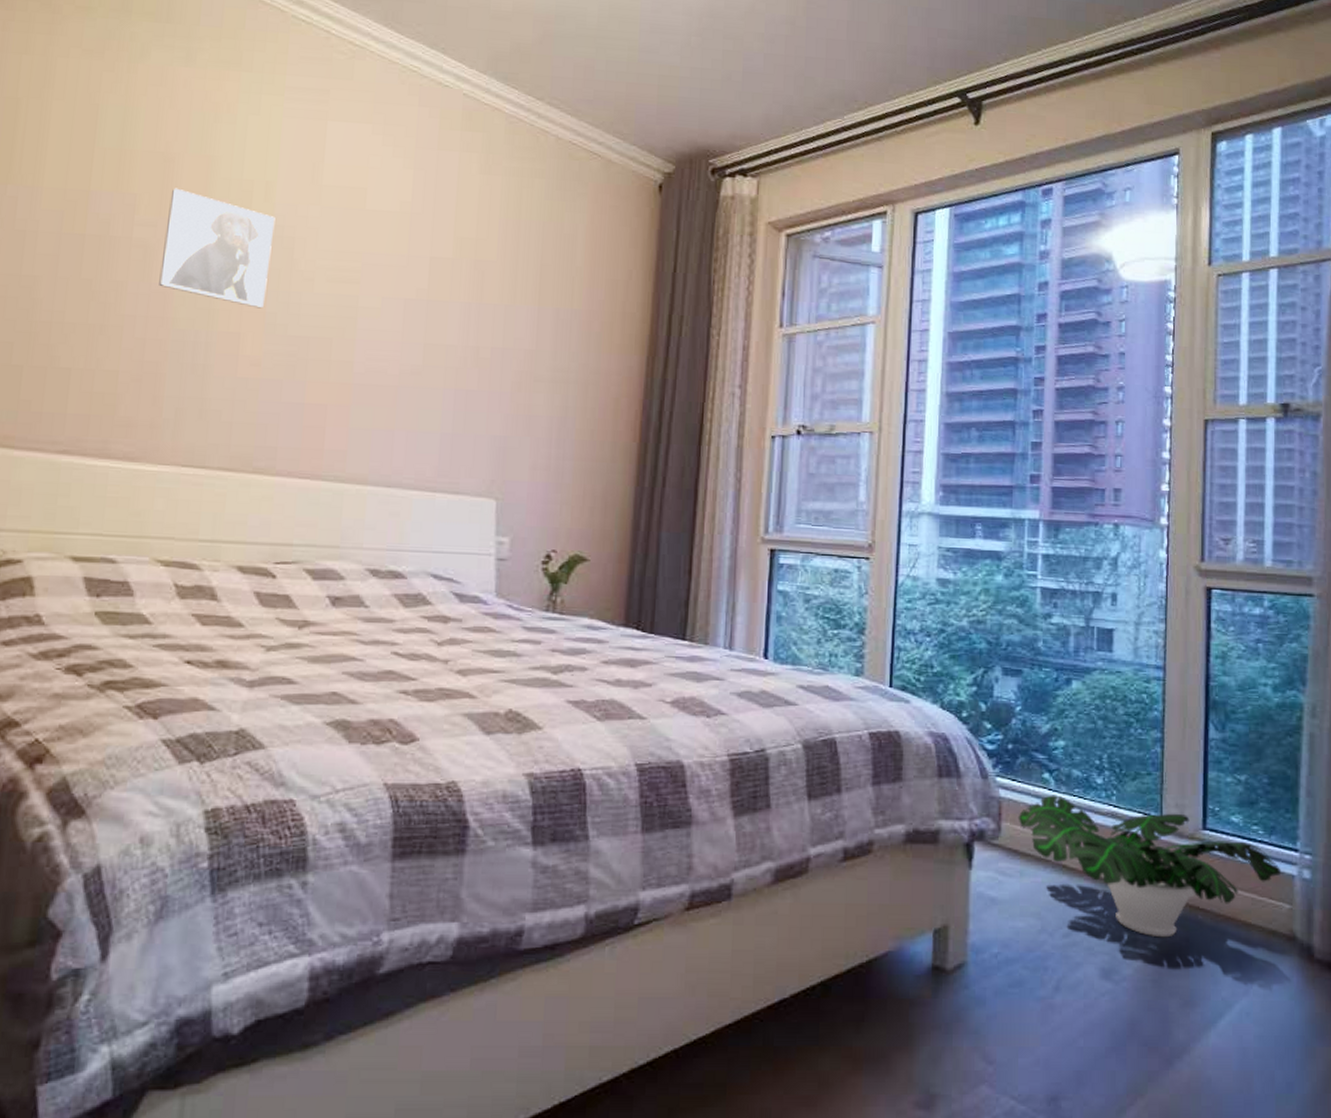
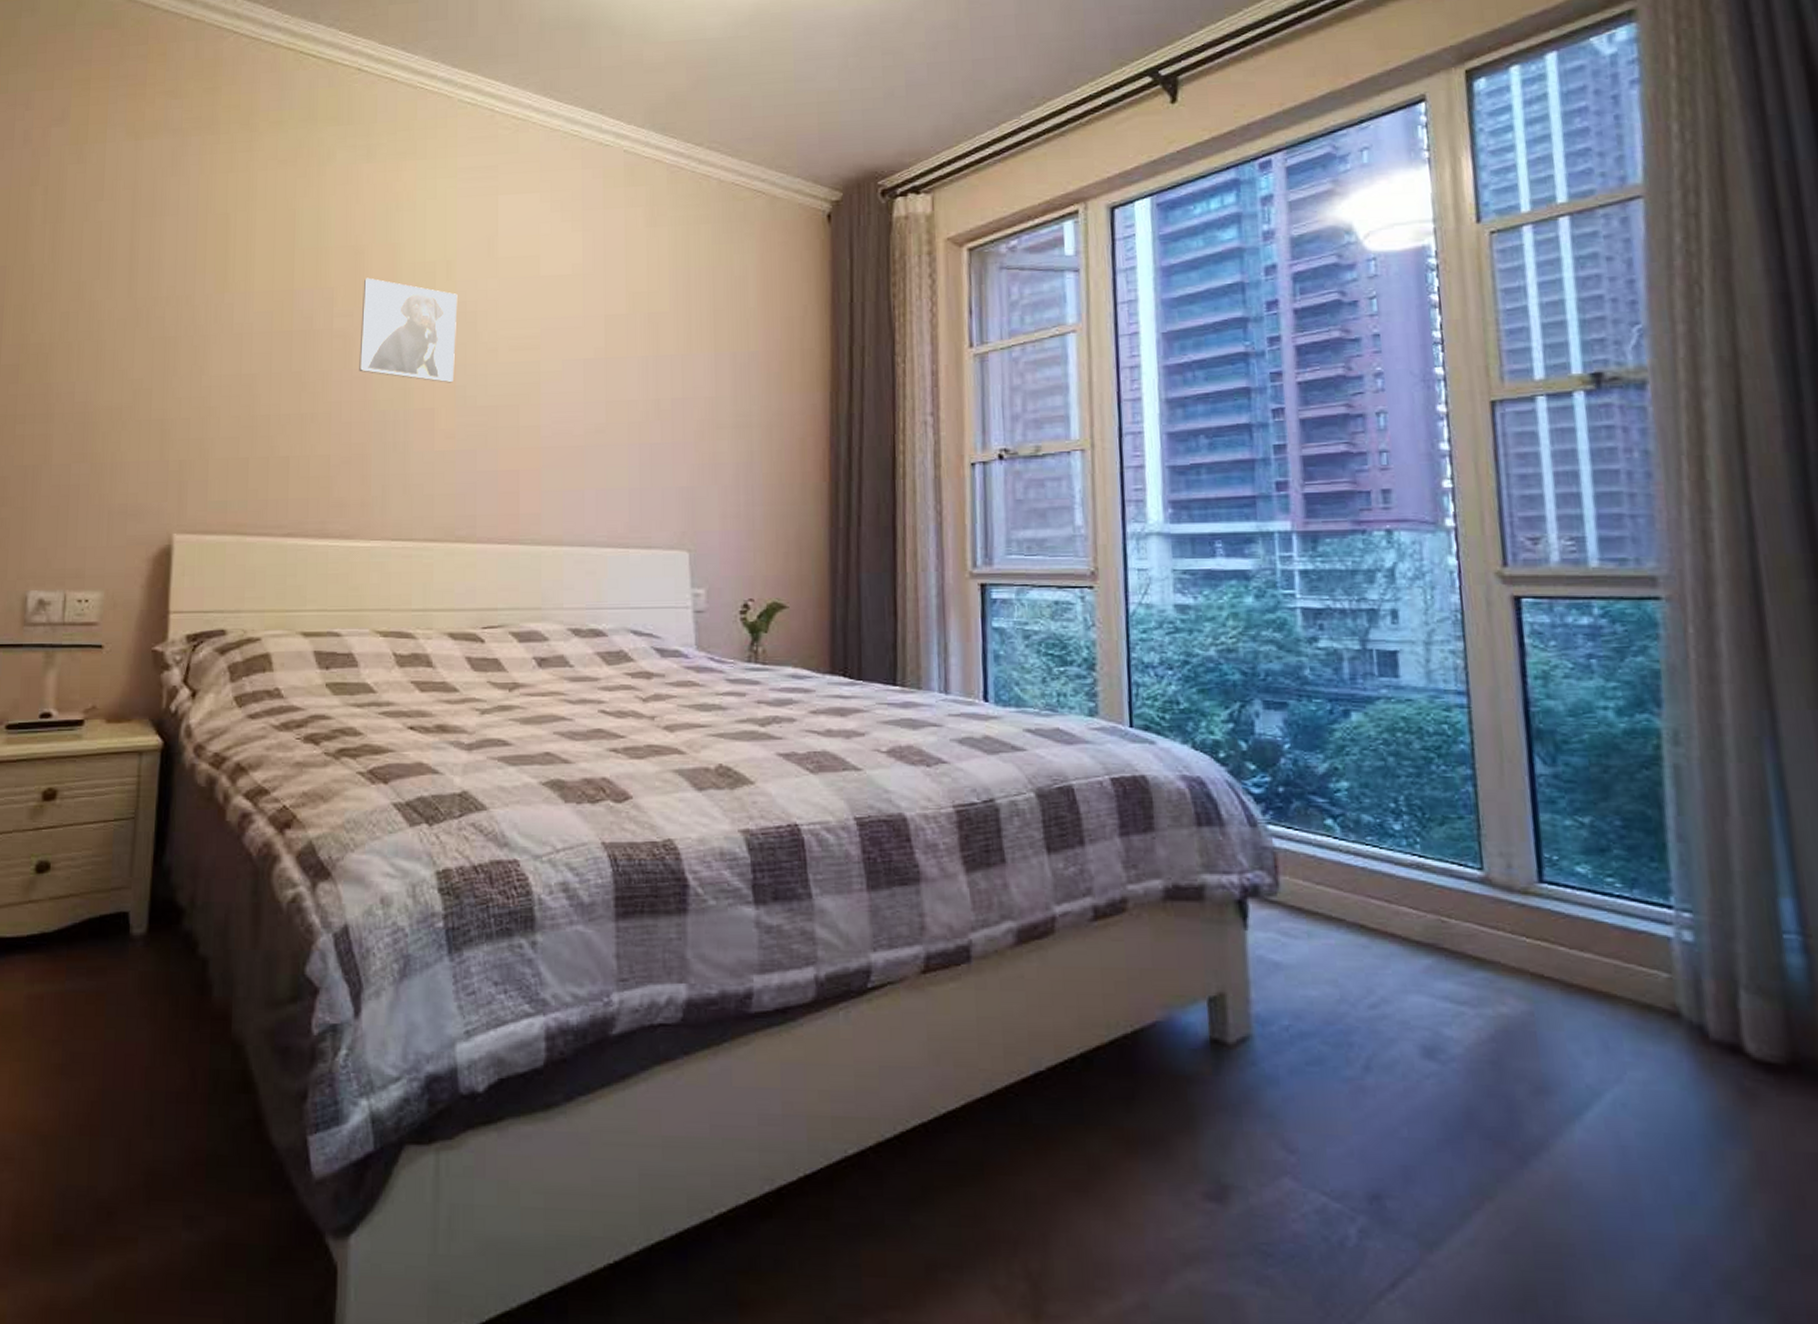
potted plant: present [1018,795,1280,938] -> none [1298,844,1651,1011]

